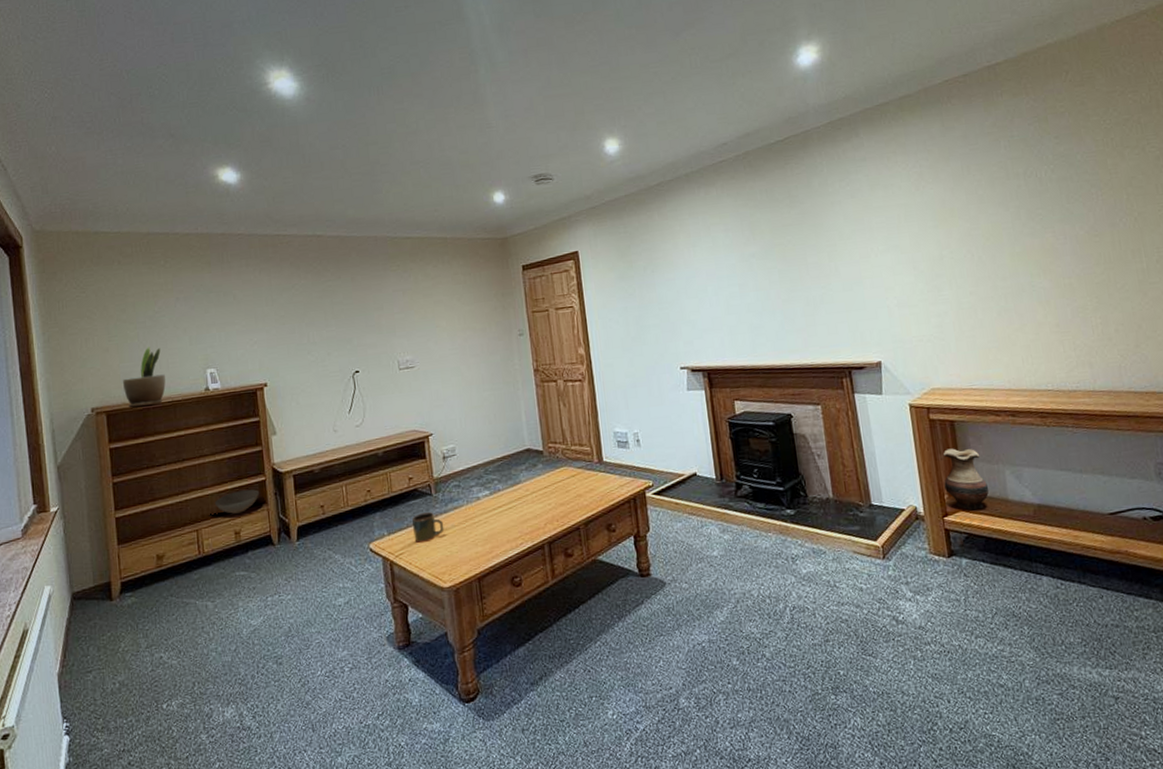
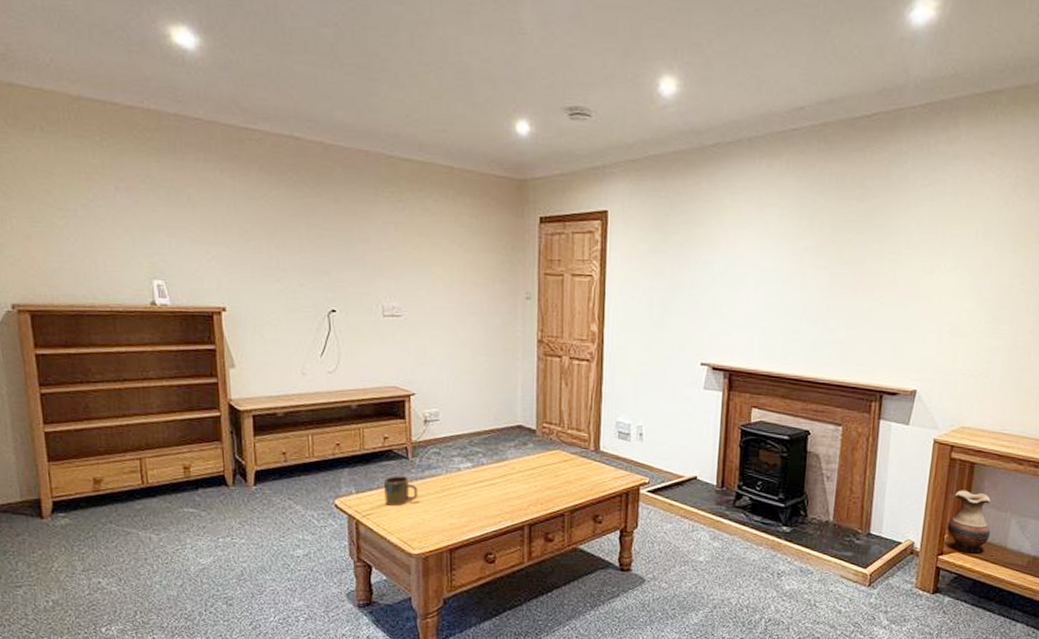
potted plant: present [122,347,166,408] -> none [49,242,103,313]
bowl: present [214,489,260,514] -> none [160,423,214,447]

